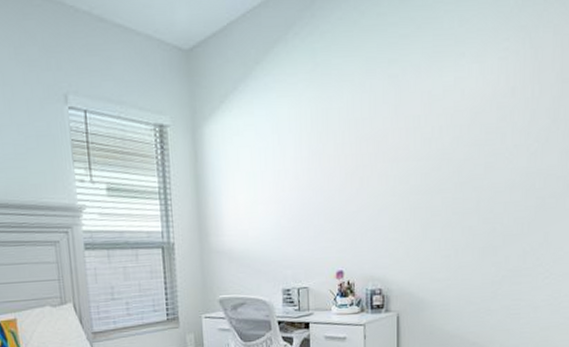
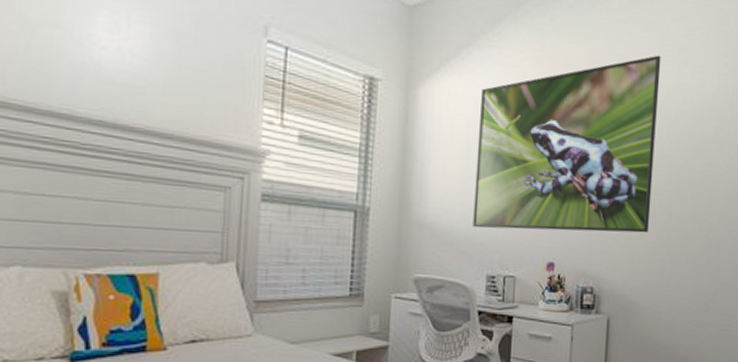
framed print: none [261,52,436,249] -> present [473,55,661,233]

